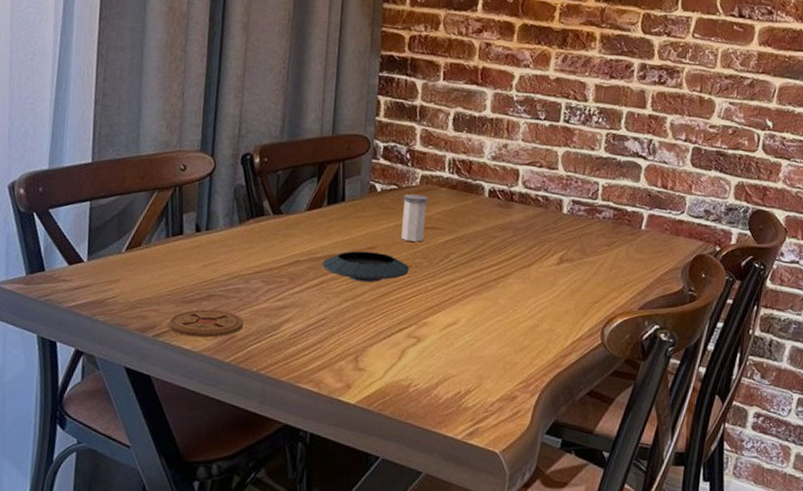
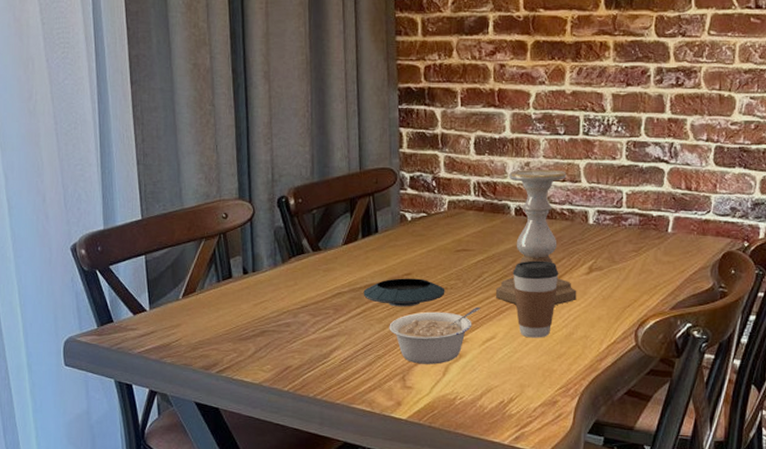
coaster: present [168,309,245,338] -> none [228,344,297,371]
legume: none [346,288,444,347] -> present [389,306,480,364]
salt shaker: present [400,194,428,242] -> none [433,220,457,265]
candle holder: none [461,151,546,294] -> present [495,169,577,305]
coffee cup: none [481,245,529,328] -> present [513,260,559,338]

